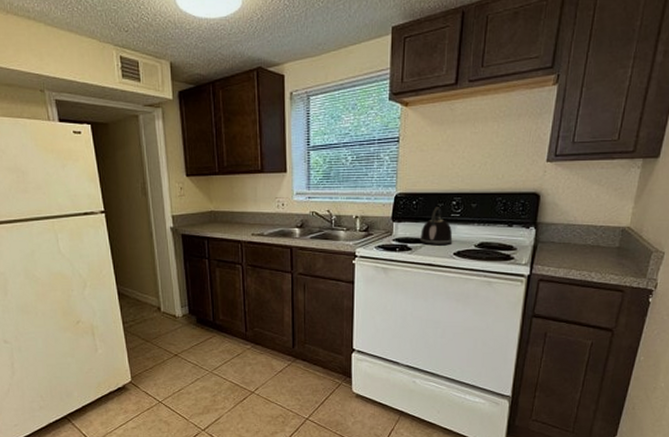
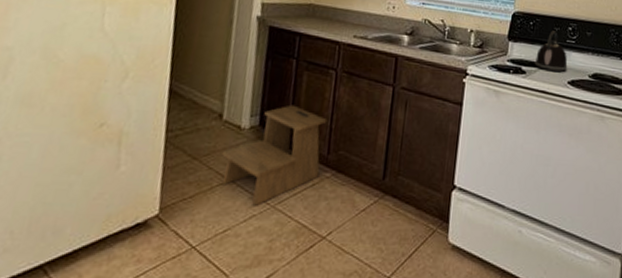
step stool: none [166,296,242,372] -> present [221,104,328,206]

